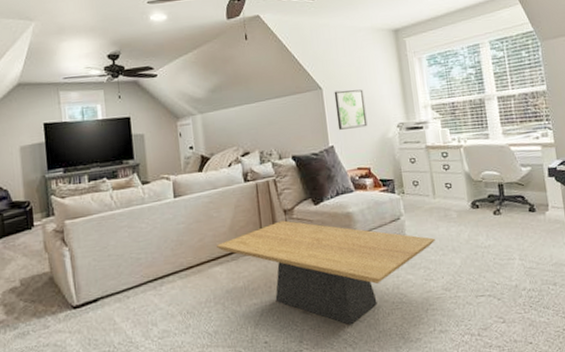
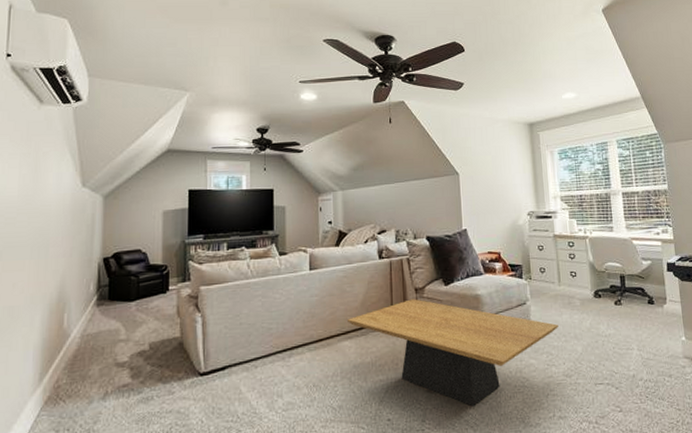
wall art: present [334,89,368,130] -> none [470,177,500,214]

